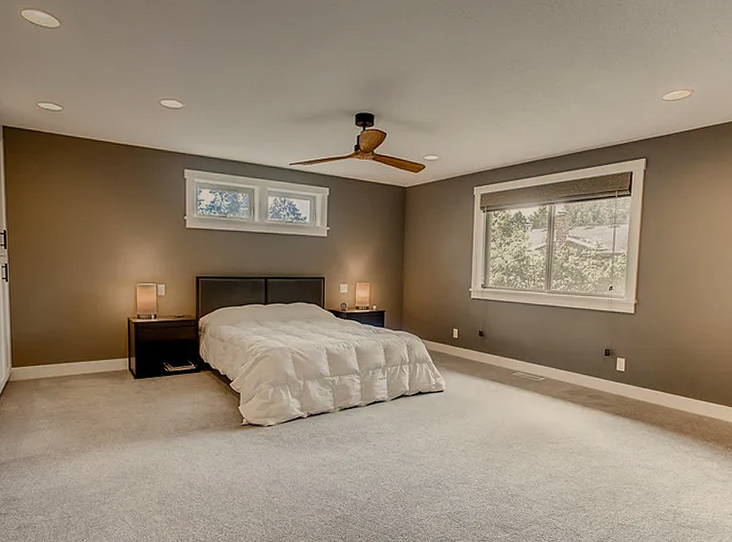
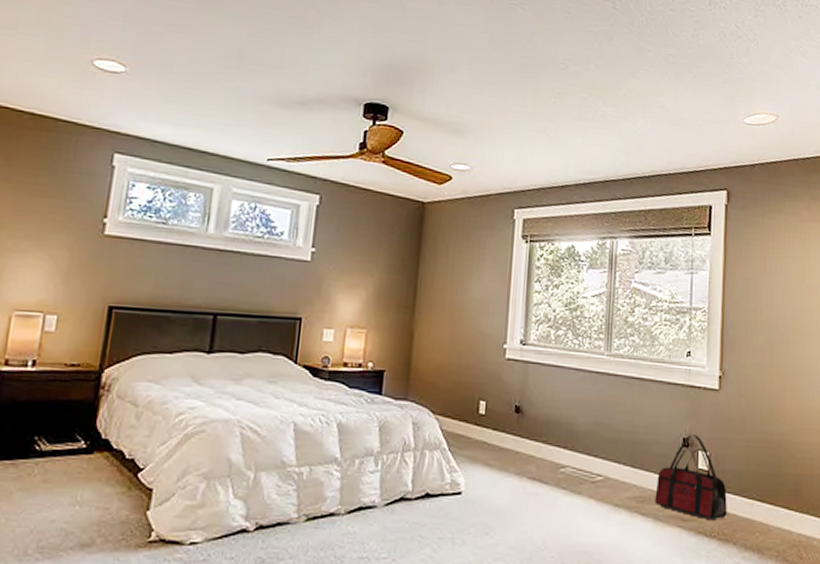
duffel bag: none [583,347,638,406] -> present [654,434,727,521]

